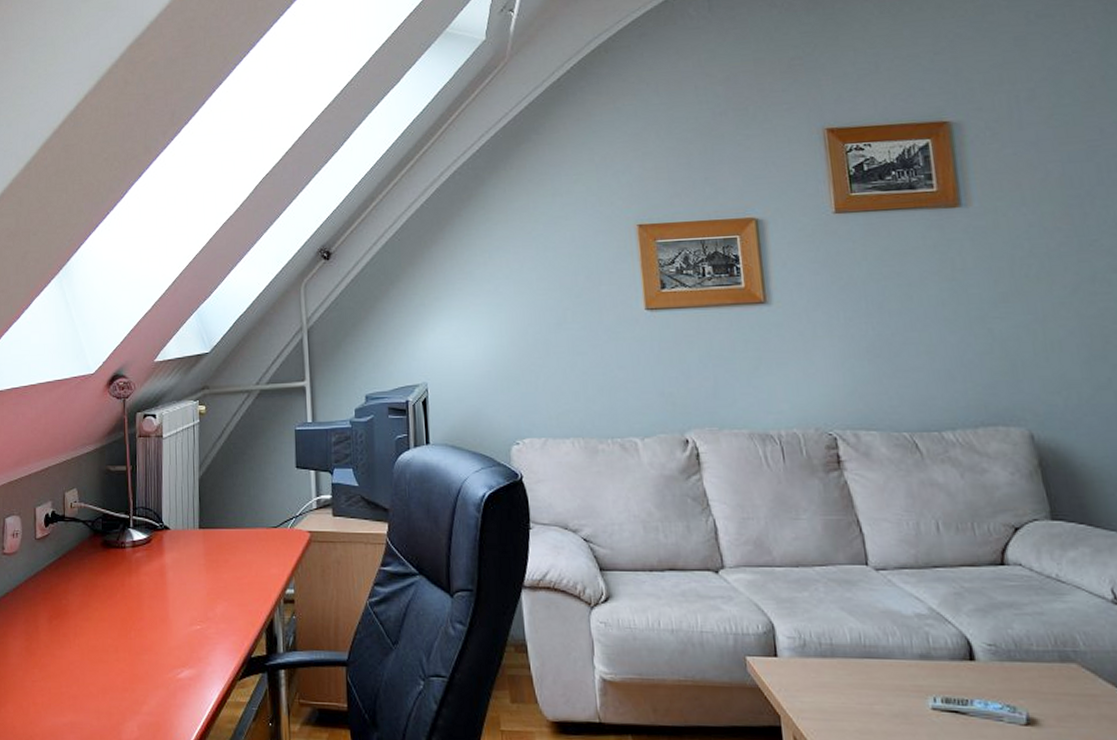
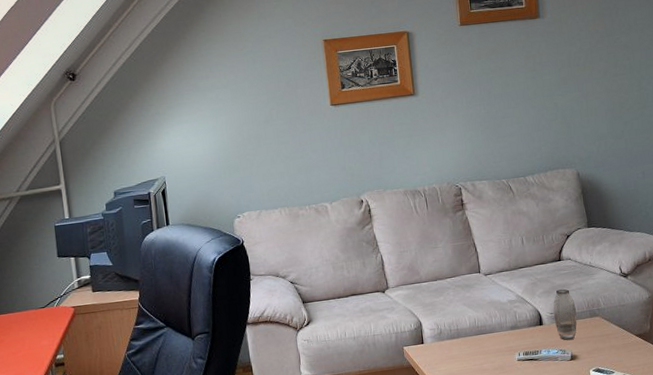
vase: none [992,609,1036,692] -> present [553,289,577,340]

